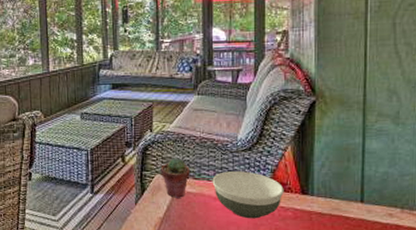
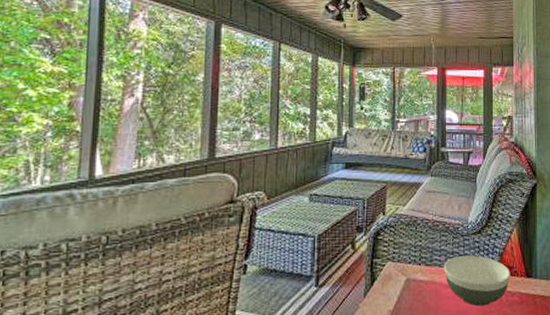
potted succulent: present [160,158,190,198] -> none [392,243,422,287]

